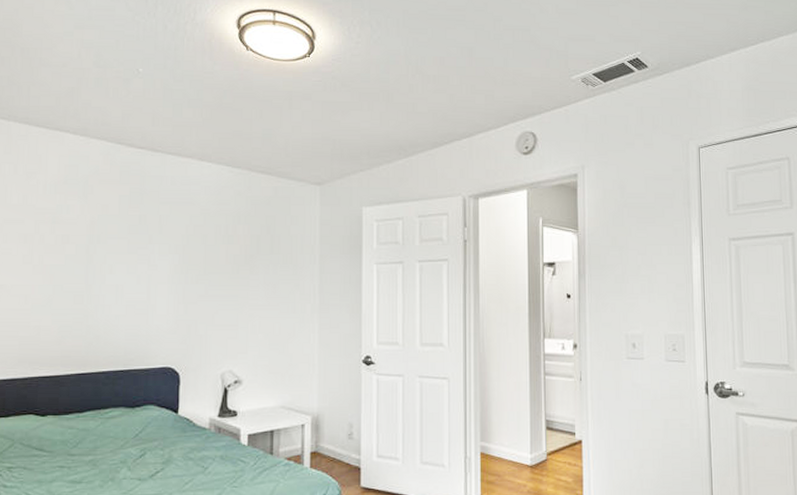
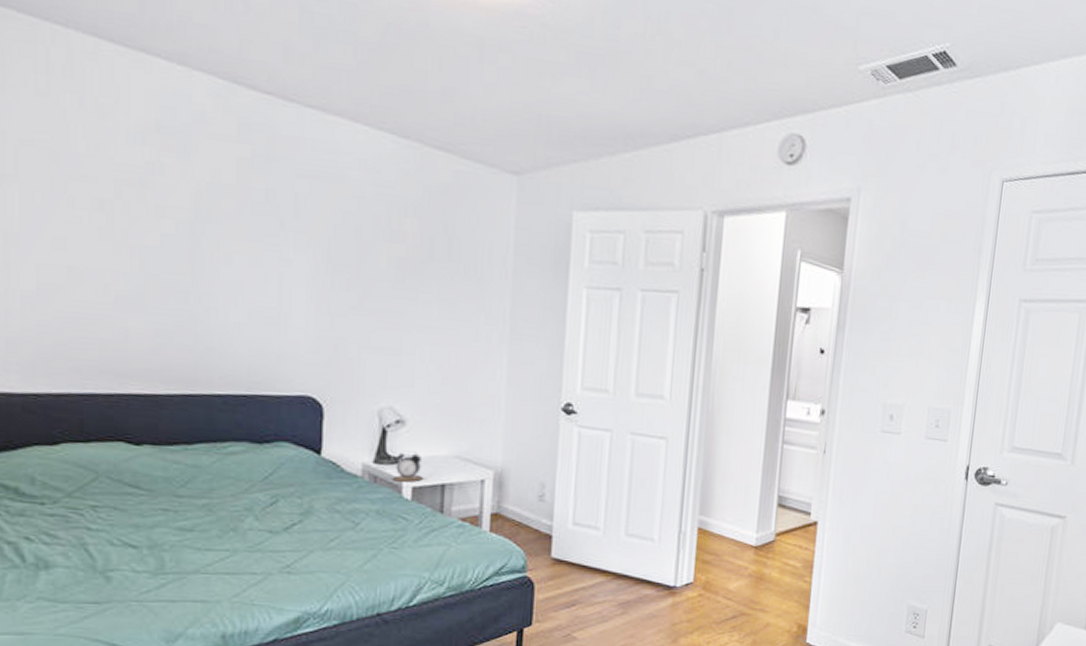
alarm clock: none [232,405,257,431] -> present [392,451,424,482]

